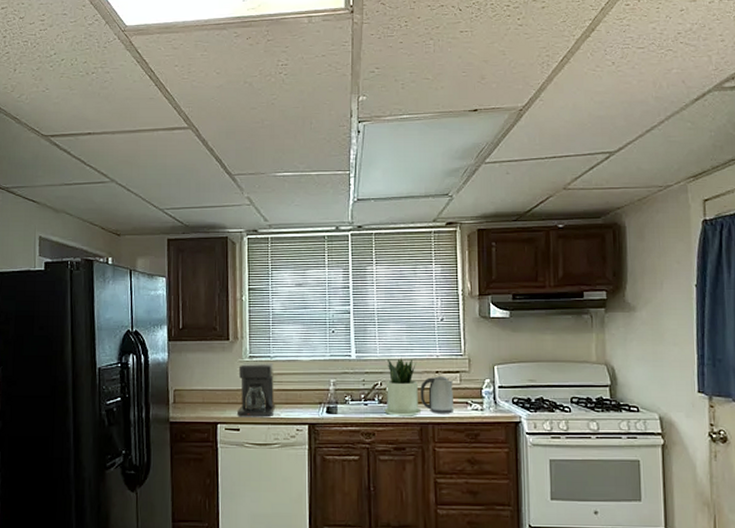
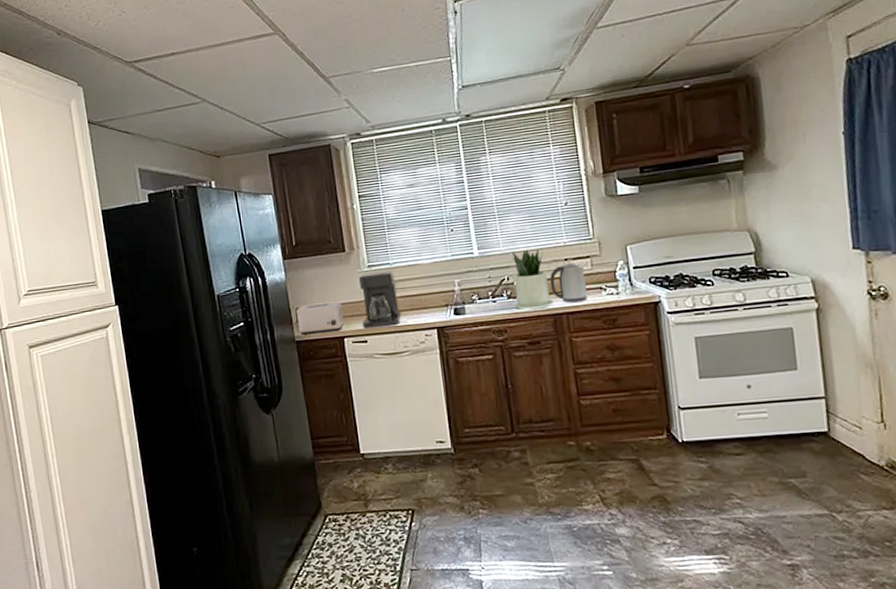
toaster: none [174,387,220,417] -> present [296,301,345,335]

